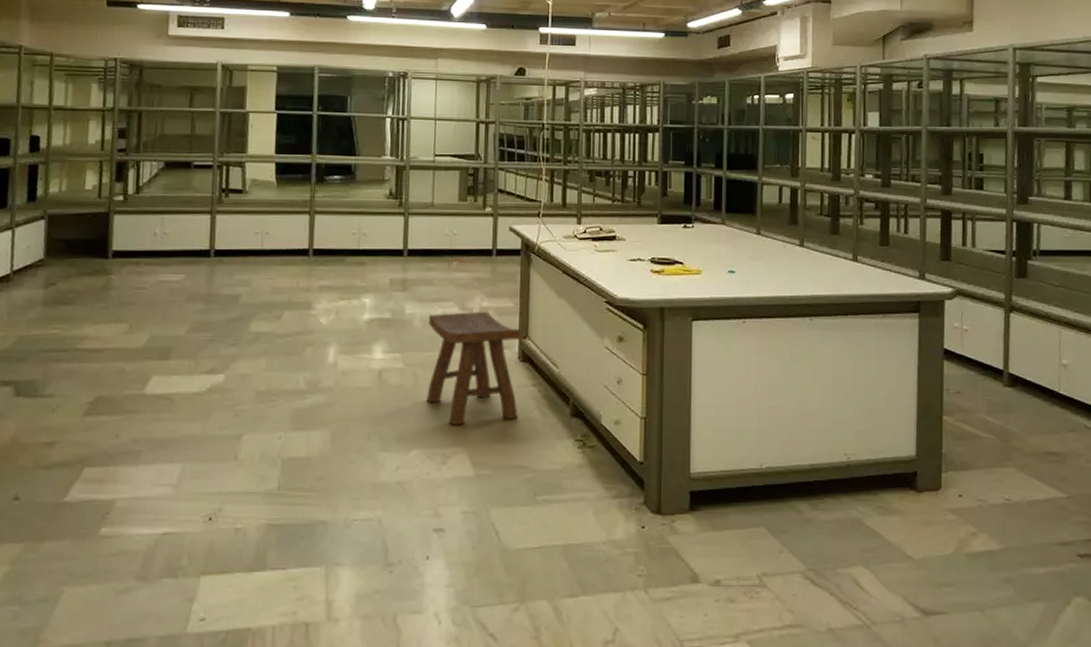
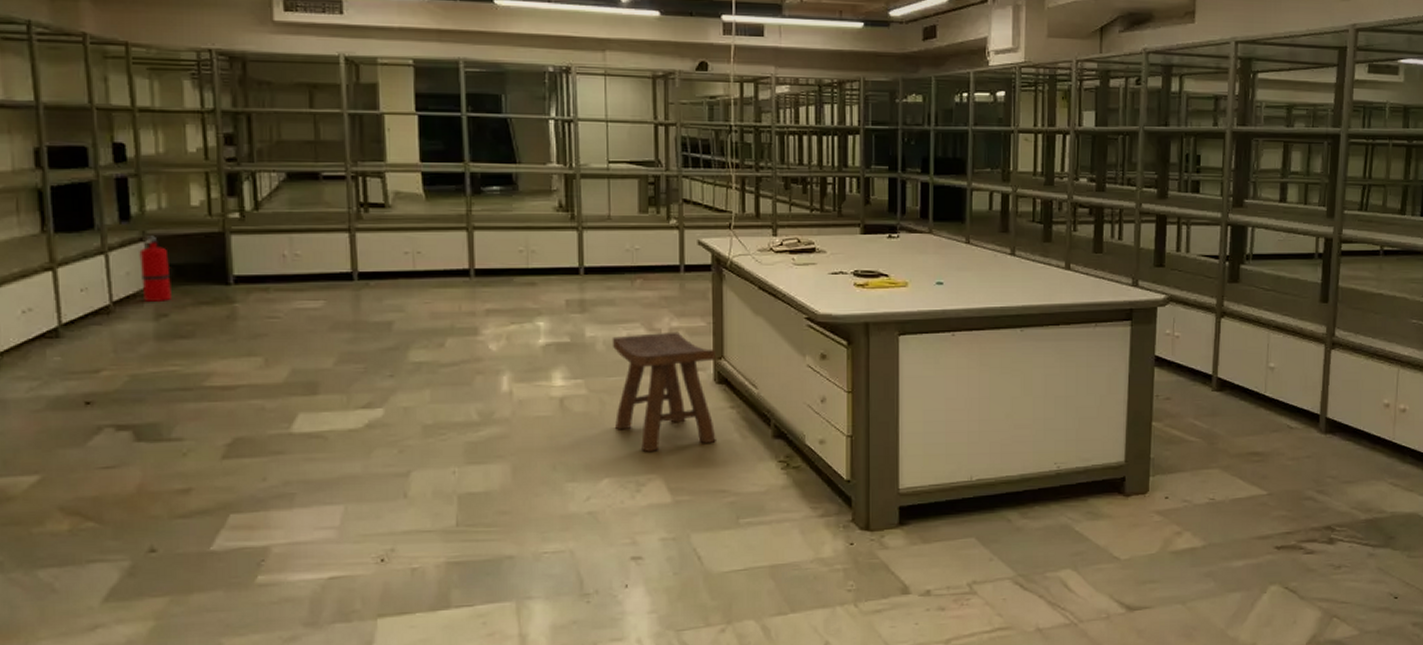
fire extinguisher: none [38,214,62,273] -> present [139,235,171,303]

